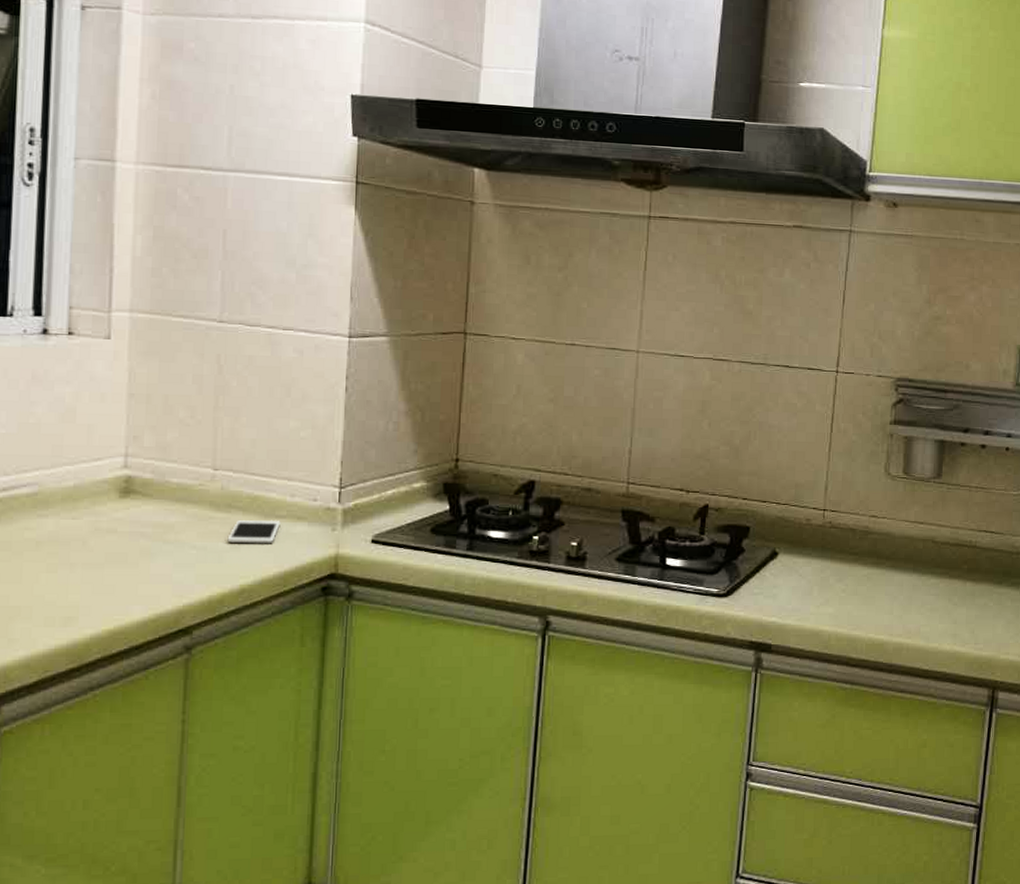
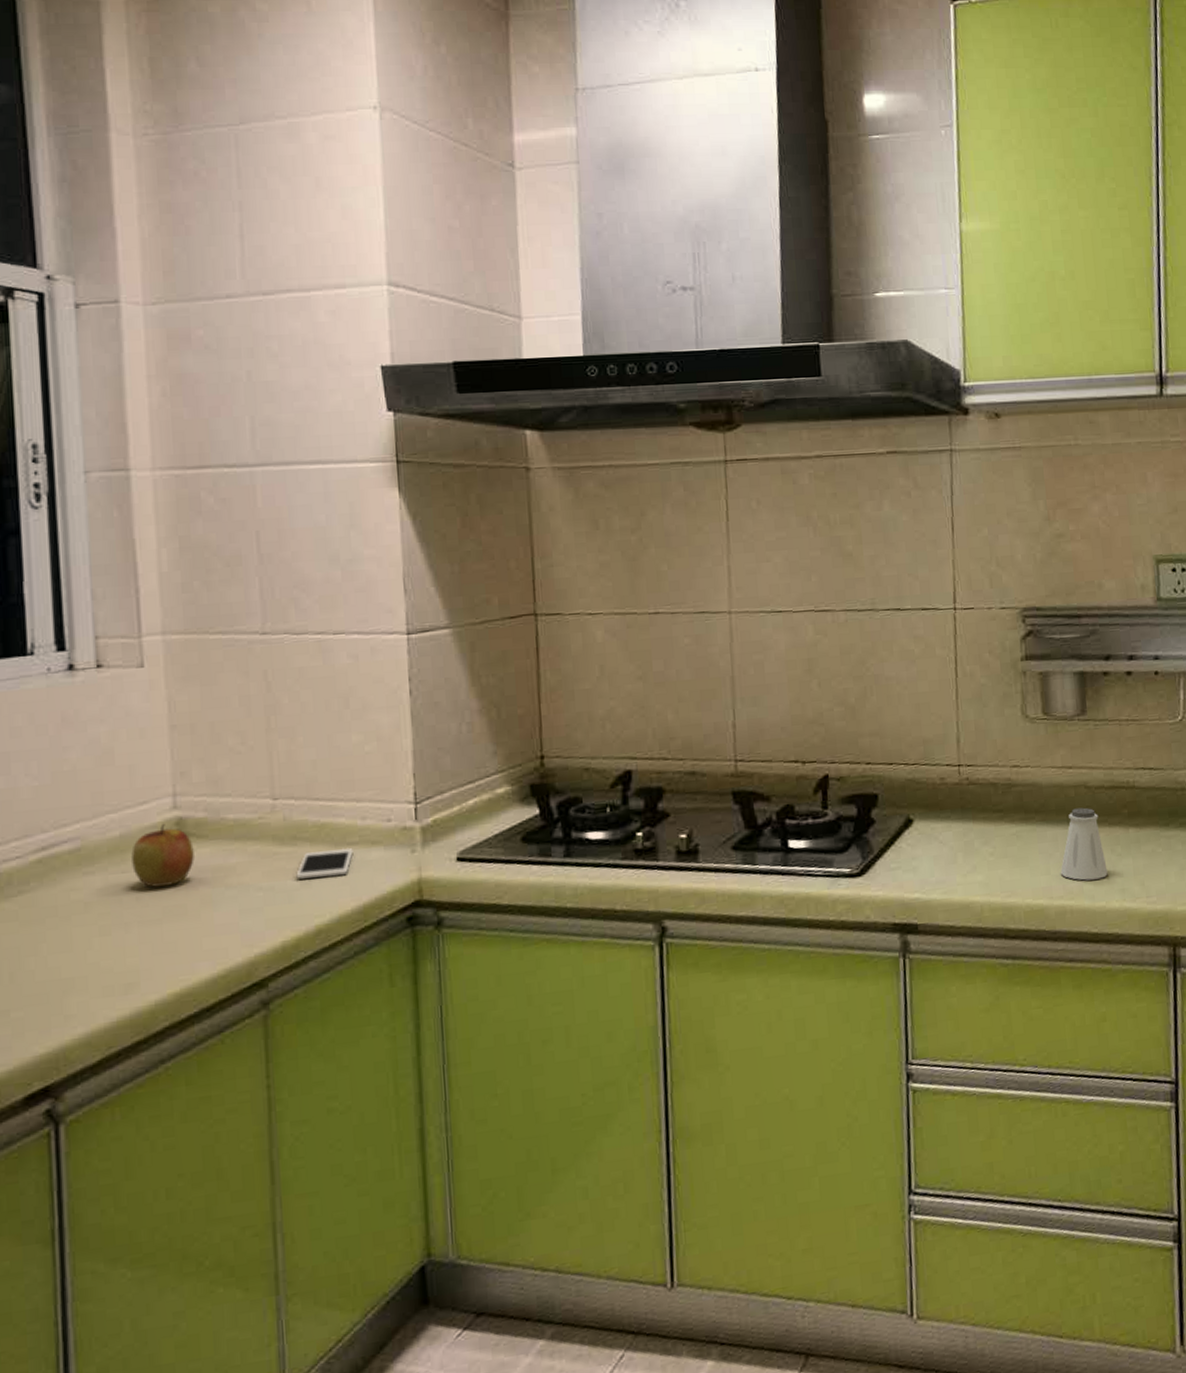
apple: none [82,479,139,535] -> present [131,823,194,887]
saltshaker: none [901,559,944,623] -> present [1060,807,1108,881]

